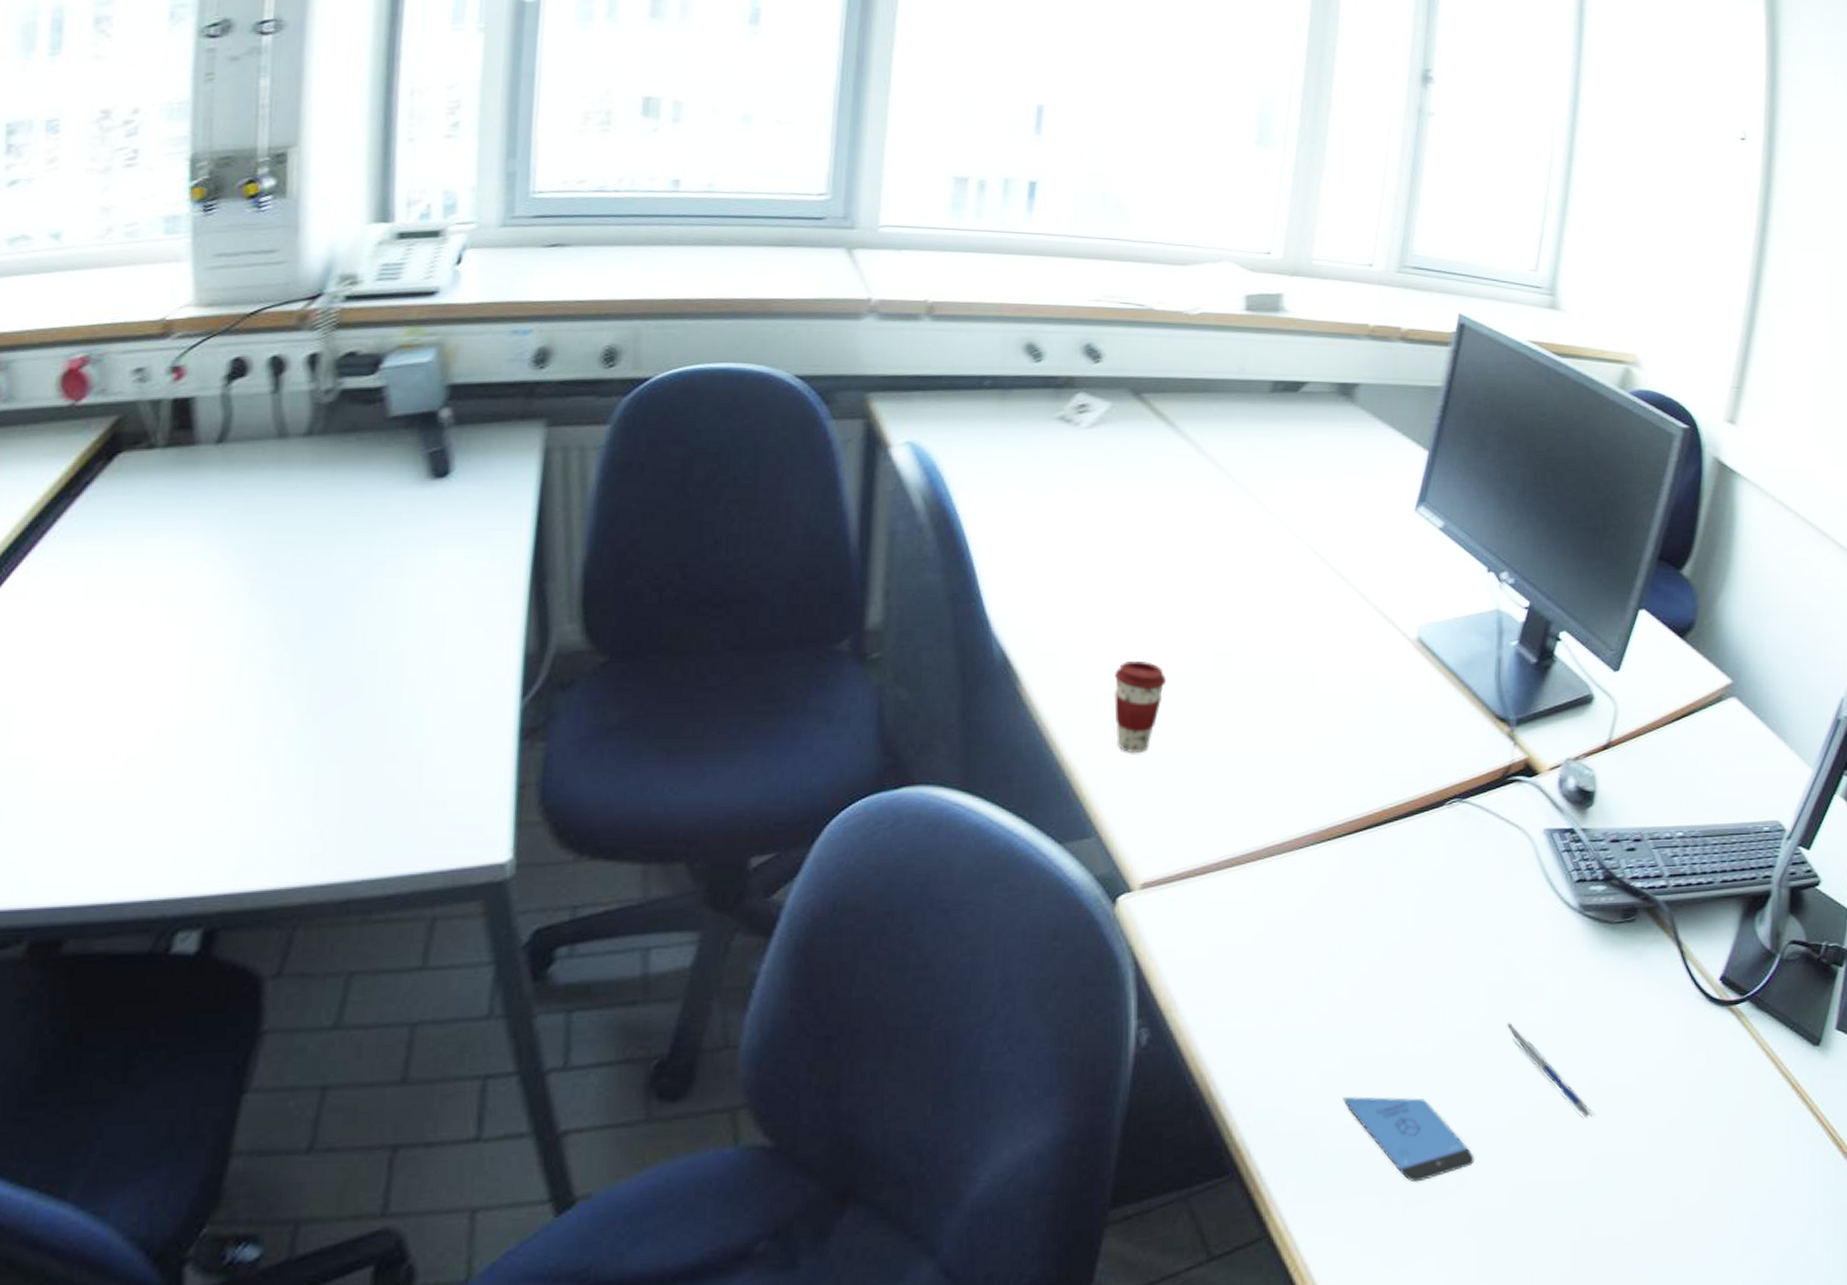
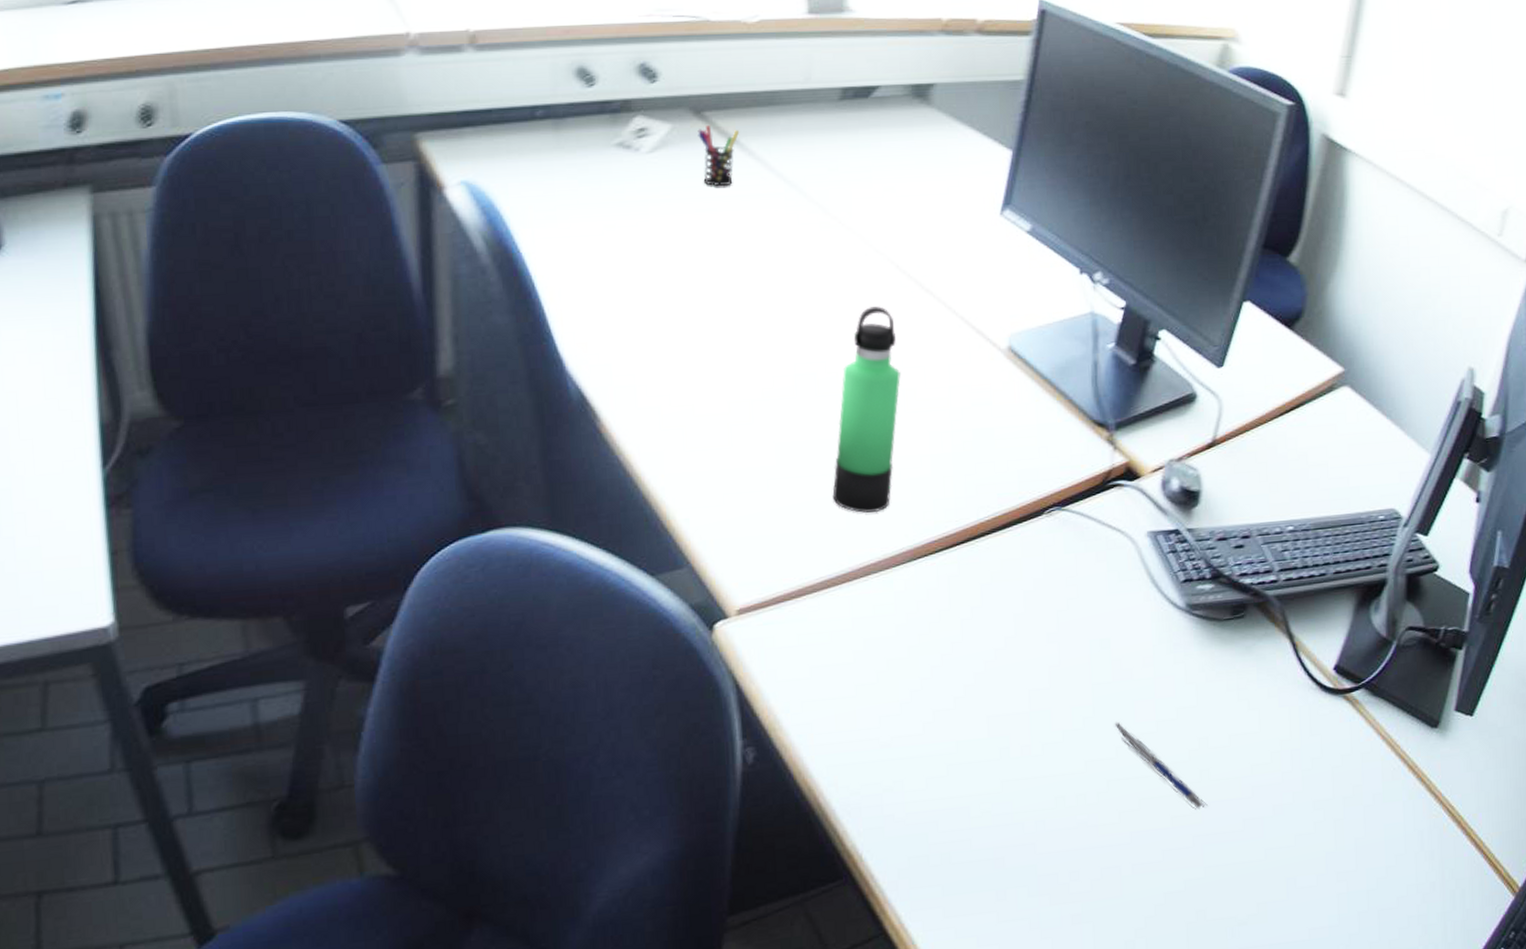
coffee cup: present [1114,660,1167,752] -> none [696,389,750,482]
pen holder: none [1135,407,1175,464] -> present [697,126,740,186]
thermos bottle: none [1242,590,1314,794] -> present [832,306,901,513]
smartphone: present [1343,1096,1474,1183] -> none [952,798,1087,877]

